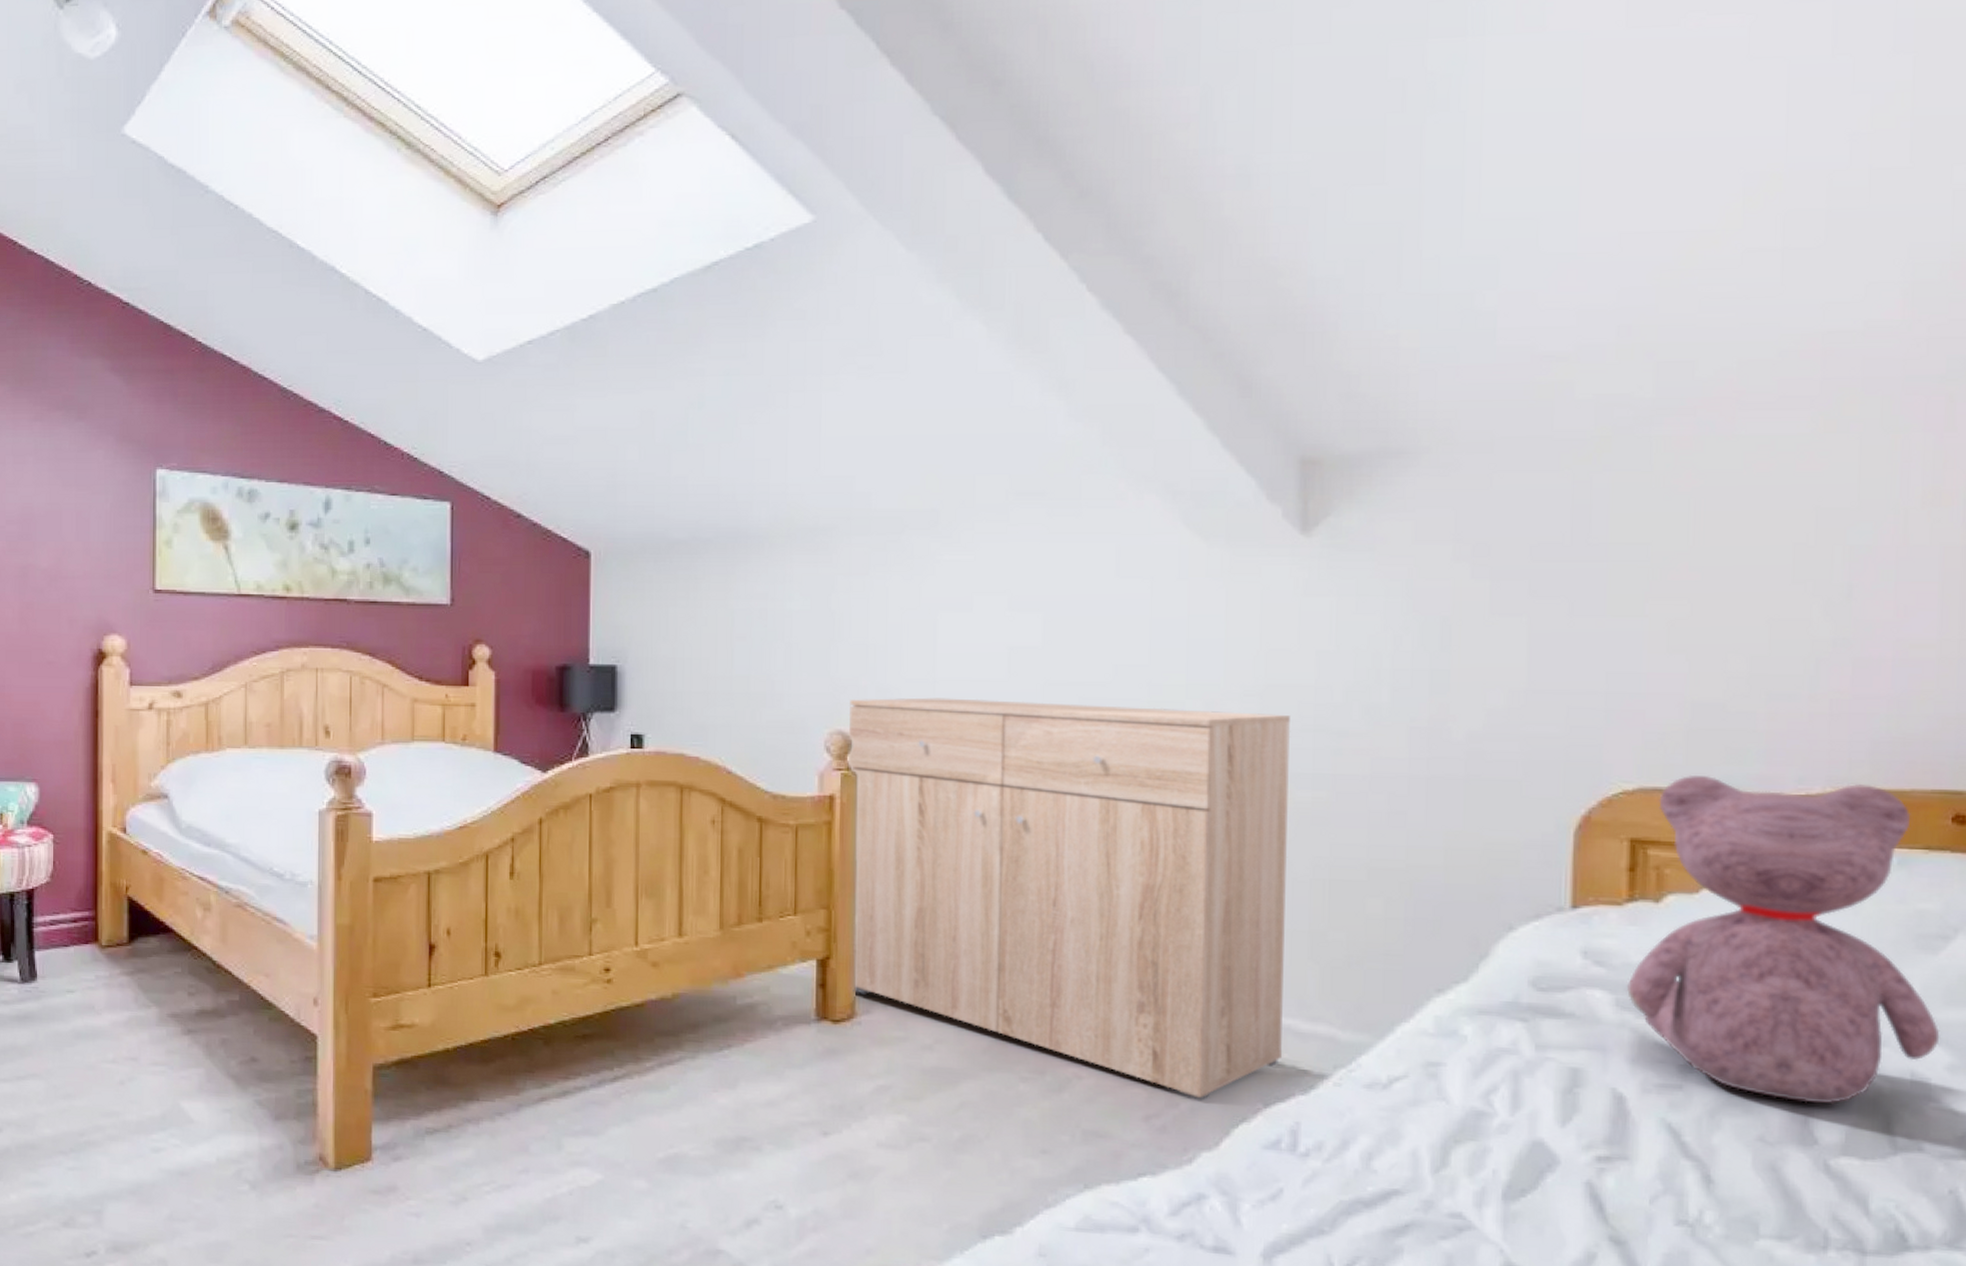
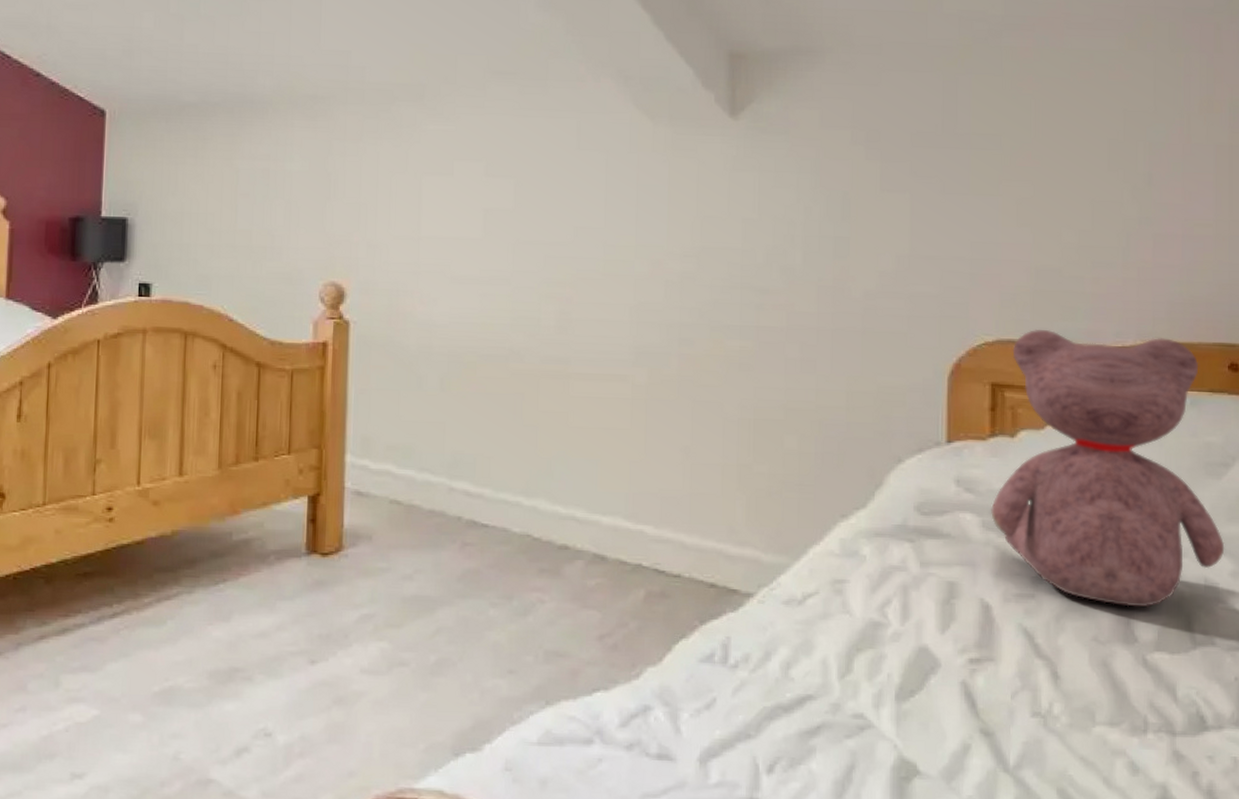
dresser: present [848,697,1291,1101] -> none [341,253,722,620]

